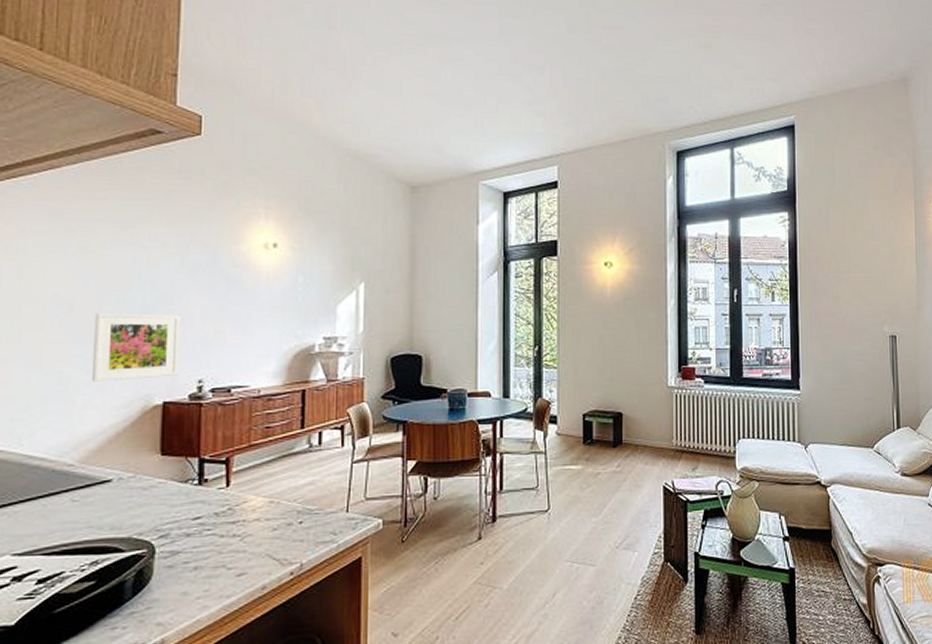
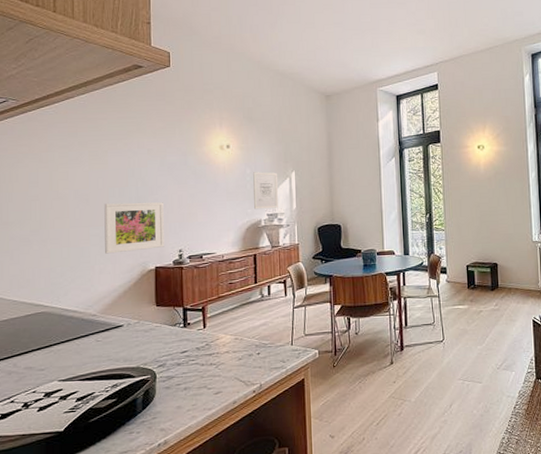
wall art: none [306,281,340,330] -> present [253,172,278,209]

